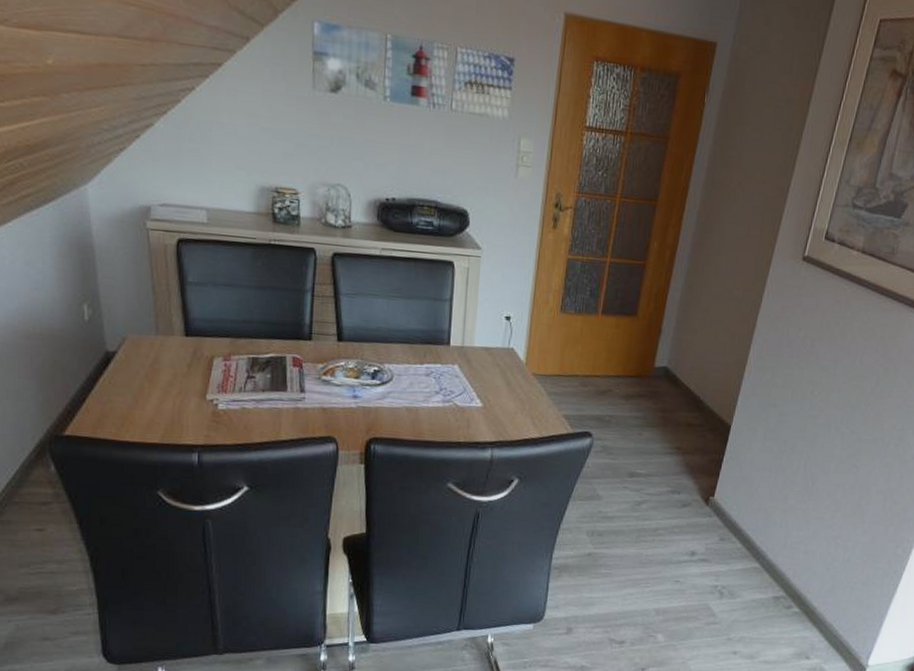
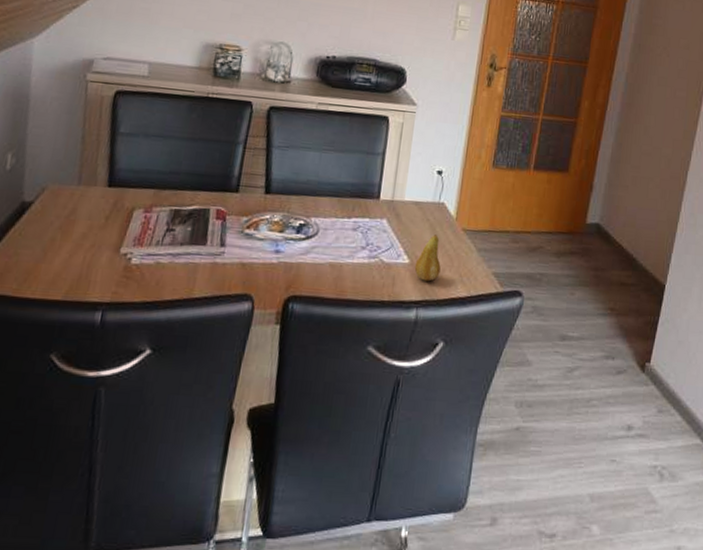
fruit: none [487,379,513,424] -> present [414,235,441,282]

